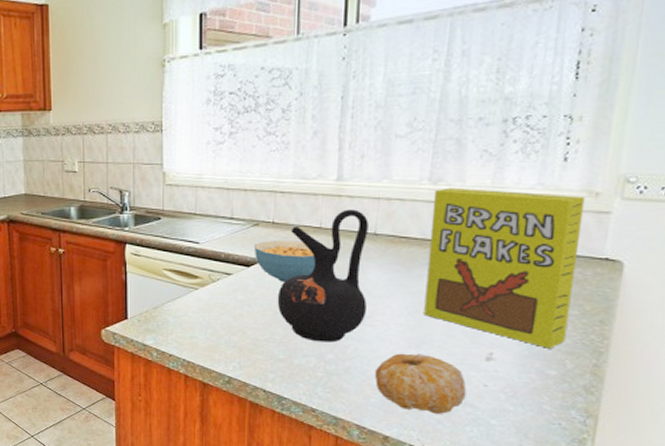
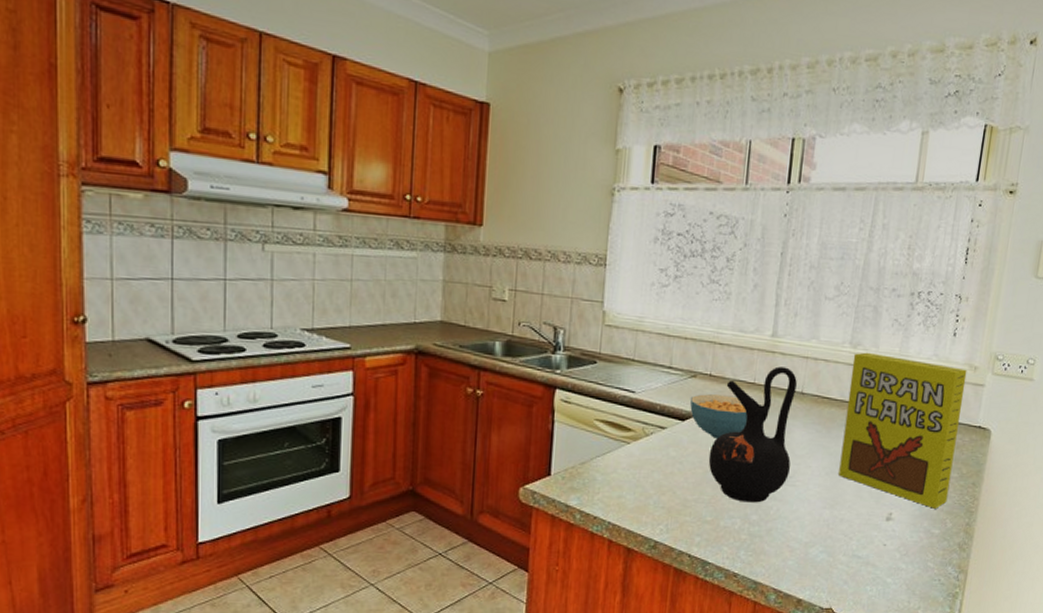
fruit: present [374,353,467,414] -> none [793,513,870,574]

